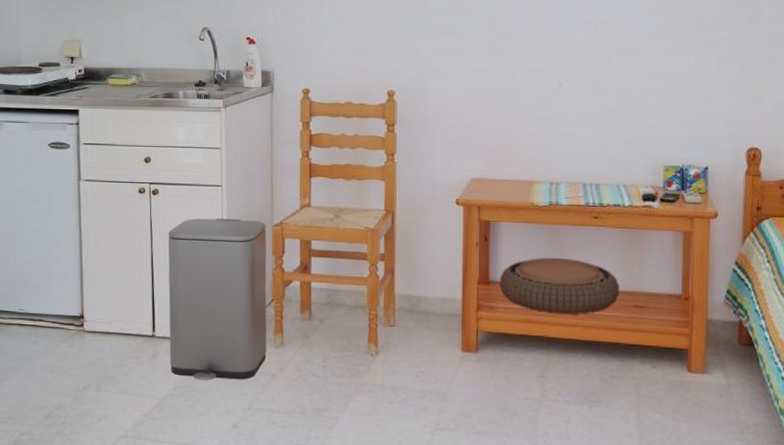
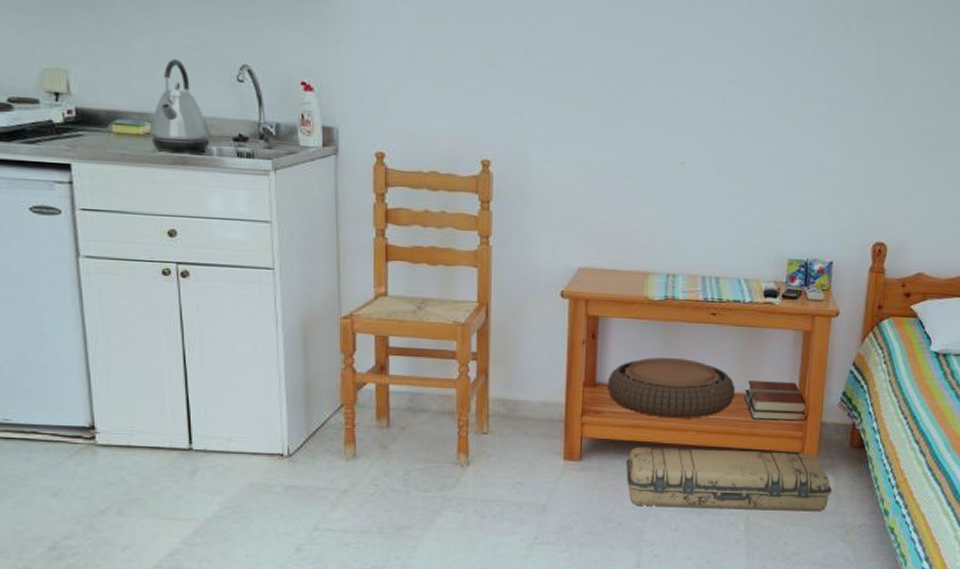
kettle: none [135,26,179,97] -> present [149,58,212,154]
pedal bin: present [168,218,267,381] -> none [204,308,336,499]
suitcase: none [518,340,723,409] -> present [625,446,833,512]
books: none [628,279,693,318] -> present [743,381,808,421]

